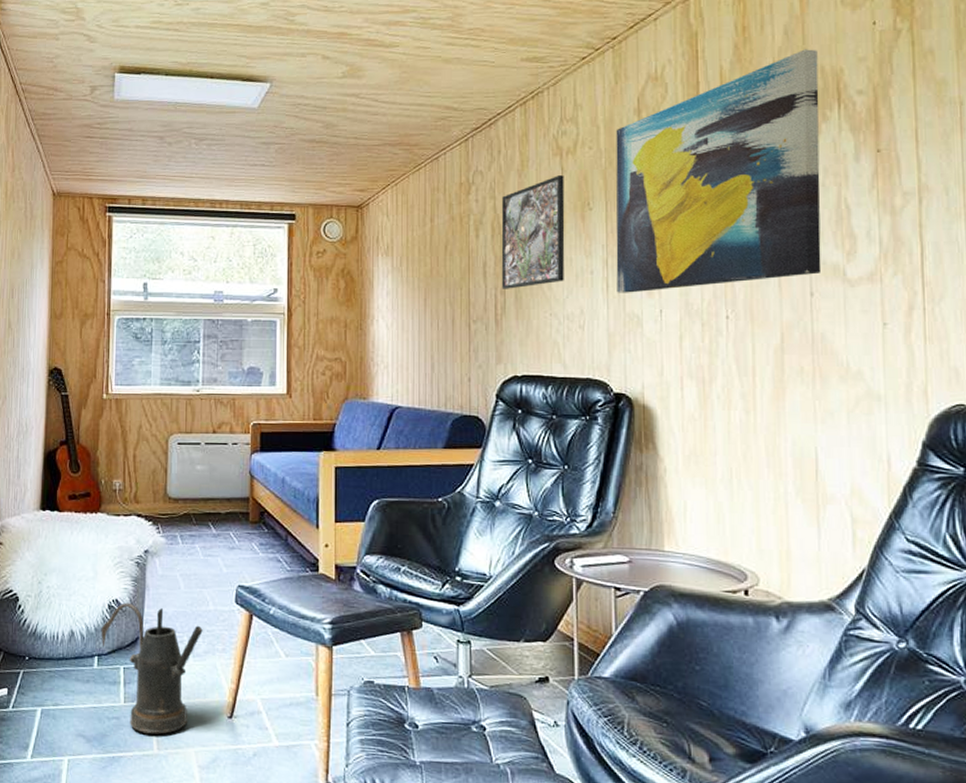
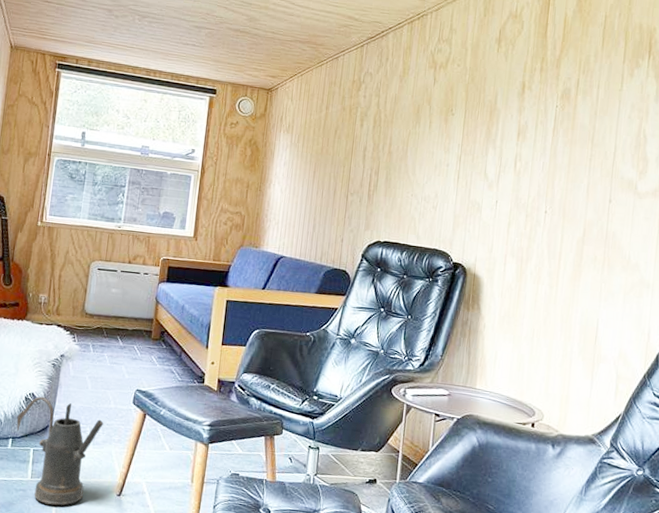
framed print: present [501,175,565,289] -> none [376,84,436,172]
wall art: present [616,49,822,293] -> none [465,9,639,186]

